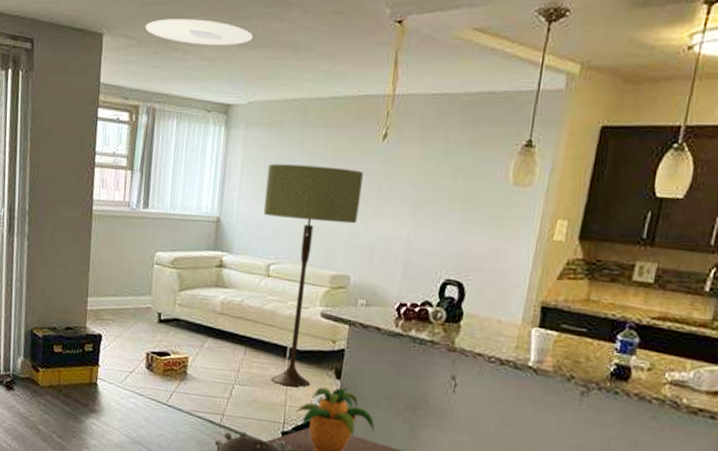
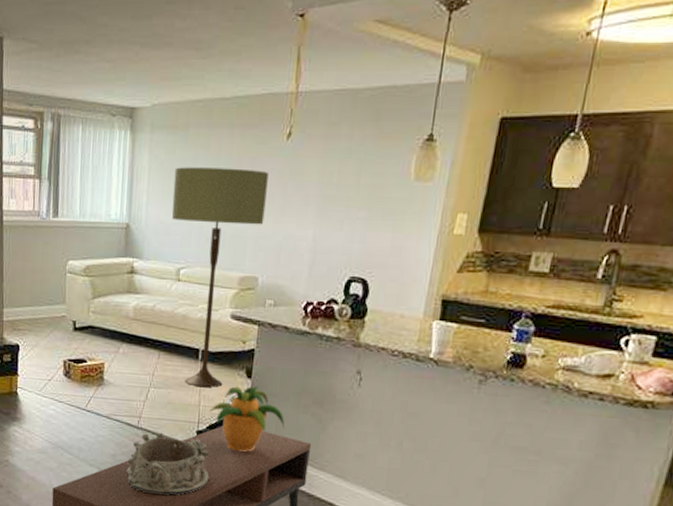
ceiling light: present [146,19,254,46] -> none [46,19,156,47]

